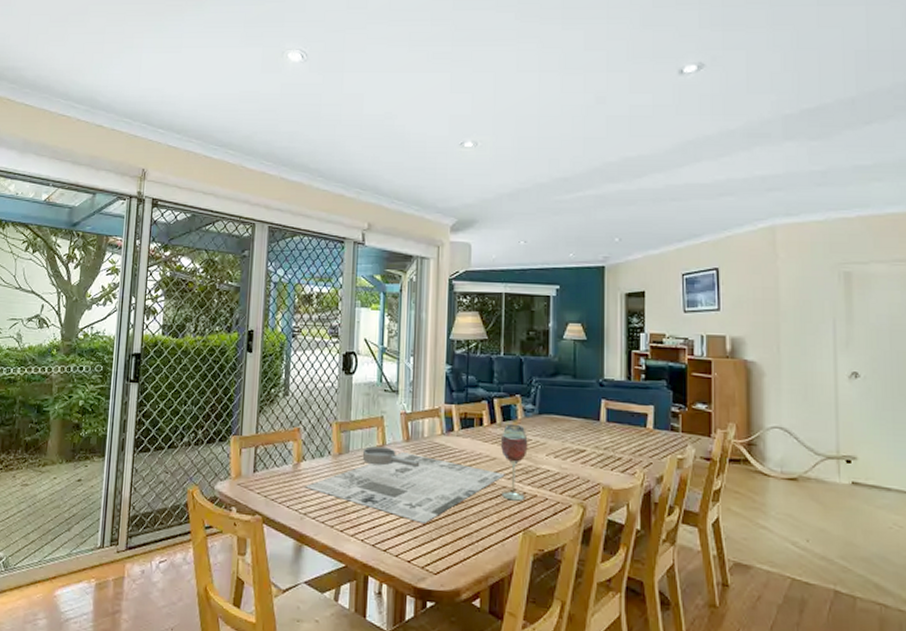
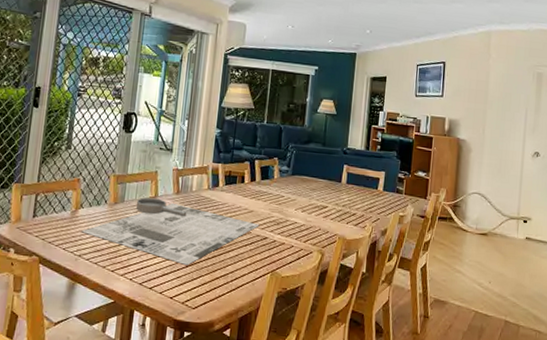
wineglass: present [500,425,528,501] -> none [255,183,281,248]

